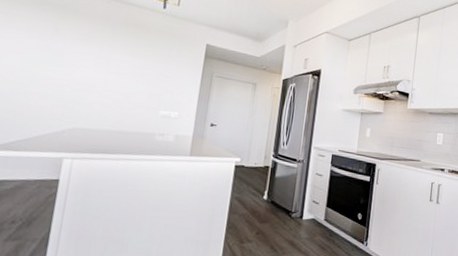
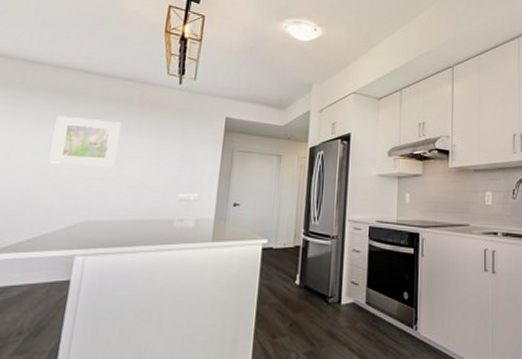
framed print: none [38,27,108,81] -> present [49,115,121,167]

